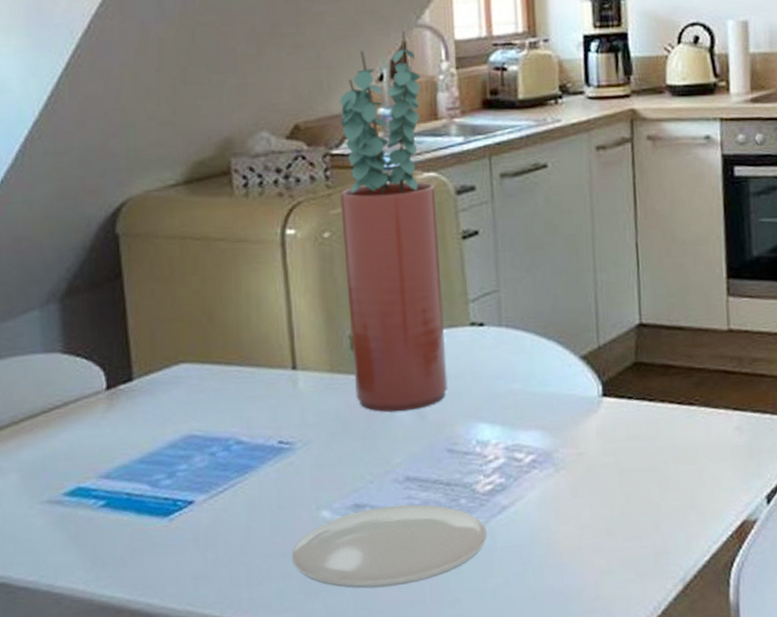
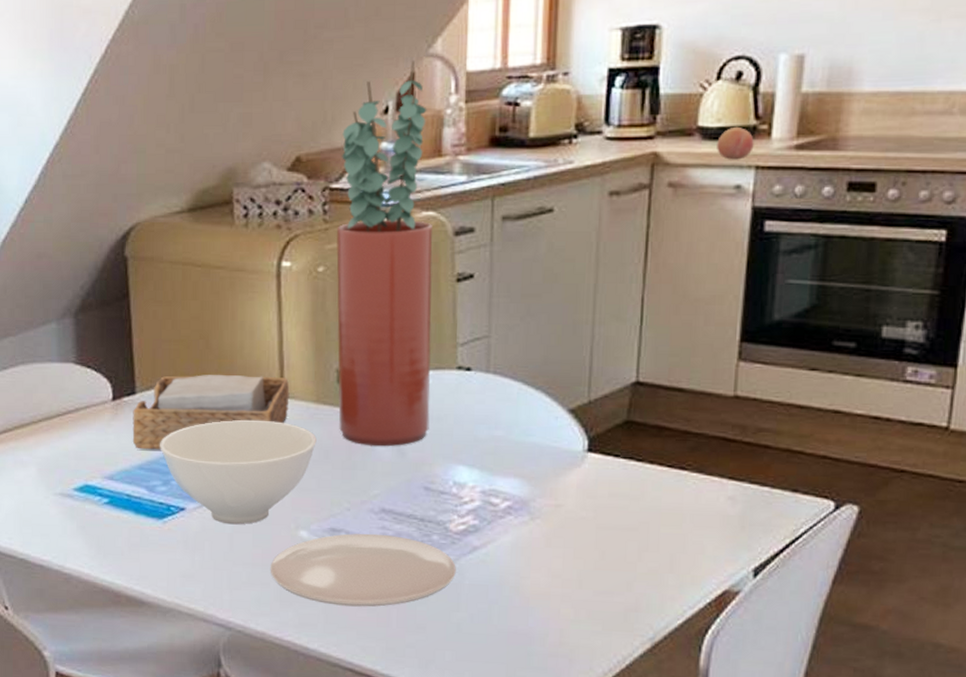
napkin holder: none [130,348,302,441] -> present [132,374,290,450]
bowl: none [162,395,333,513] -> present [160,419,317,525]
fruit: none [685,84,716,114] -> present [717,126,754,160]

